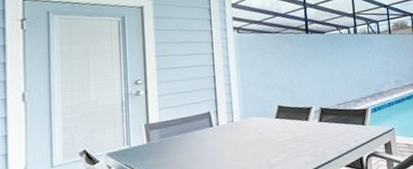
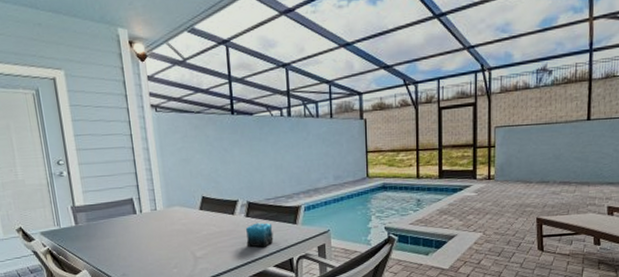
candle: none [318,125,345,150] -> present [245,222,274,248]

